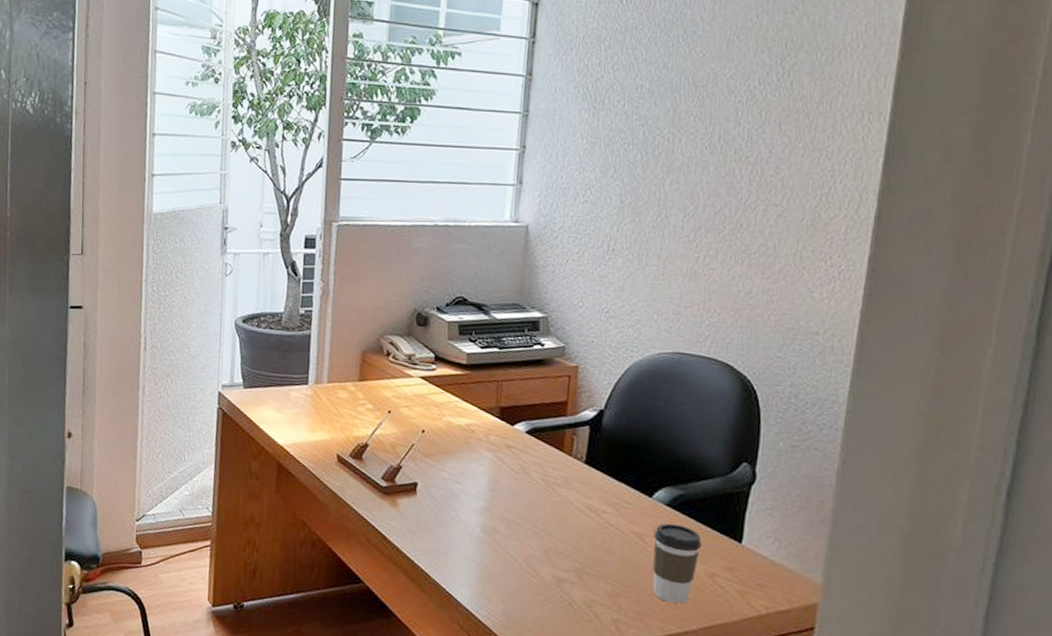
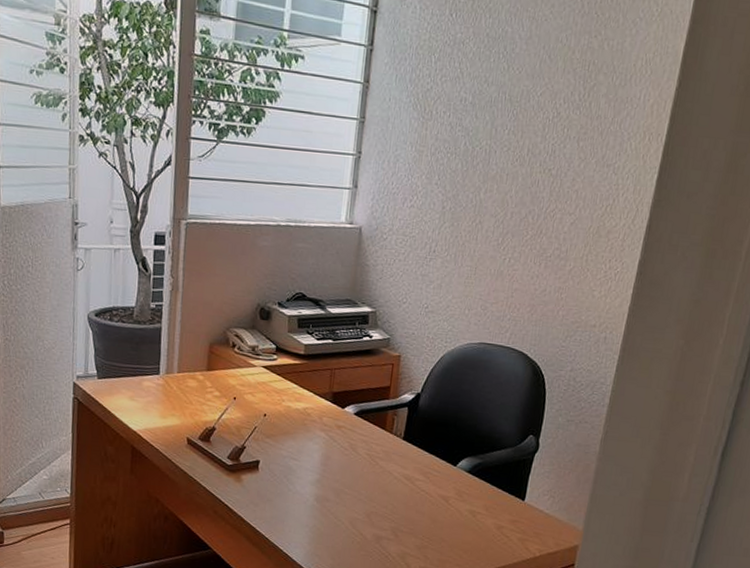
coffee cup: present [652,523,701,604] -> none [453,486,494,552]

